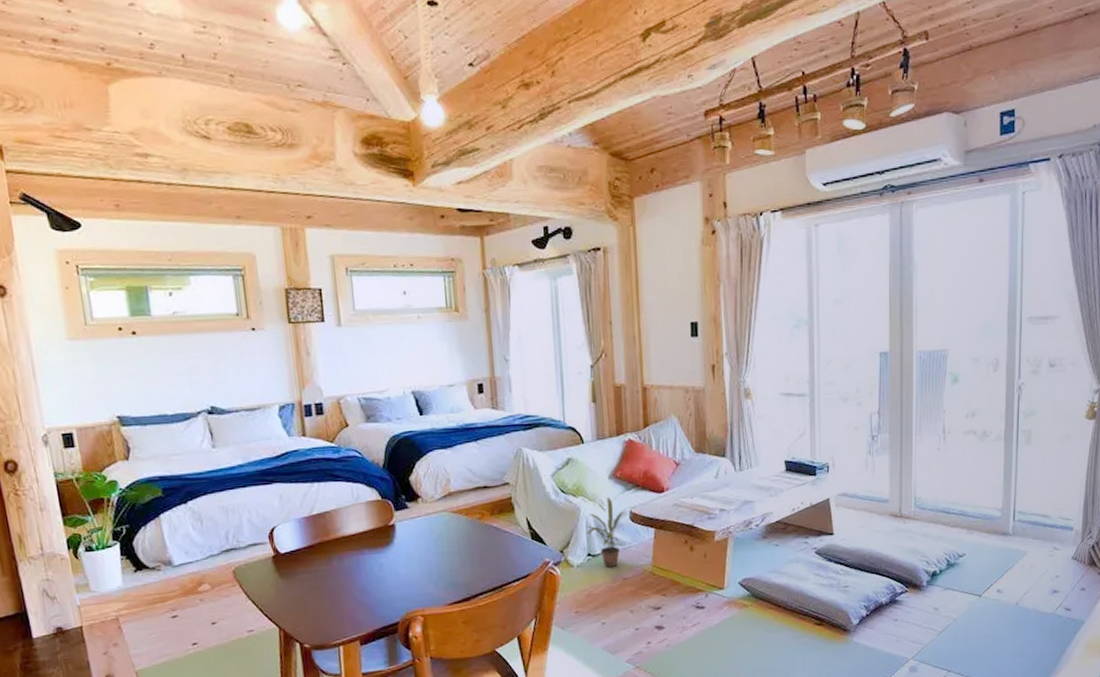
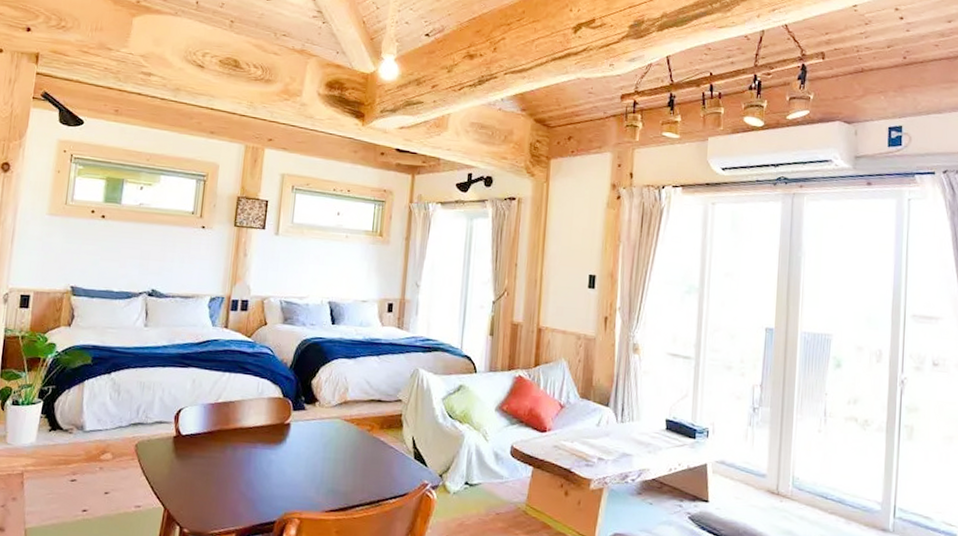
potted plant: present [586,497,636,567] -> none [466,428,518,500]

